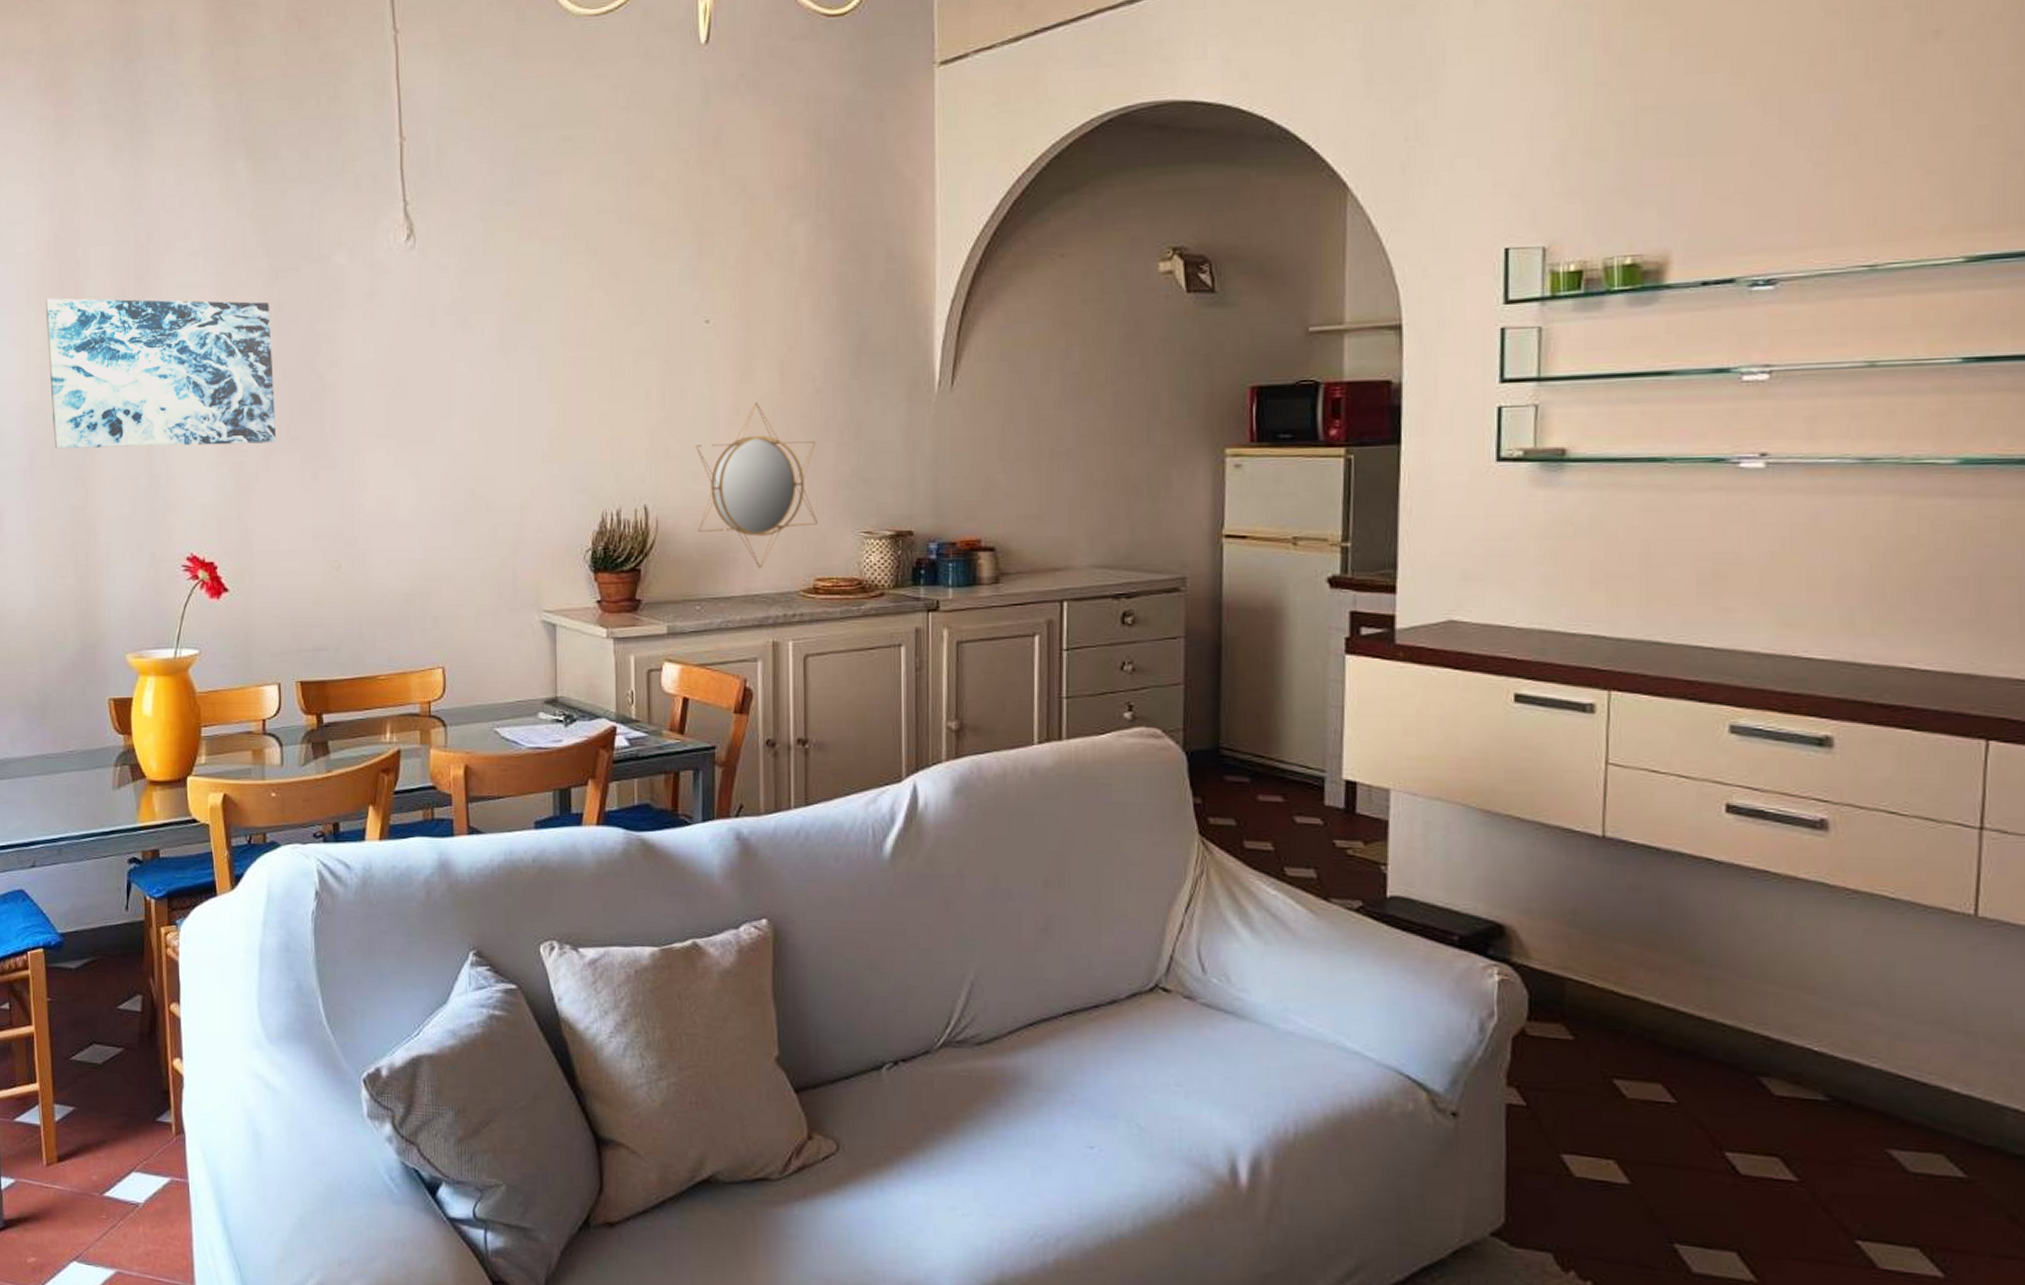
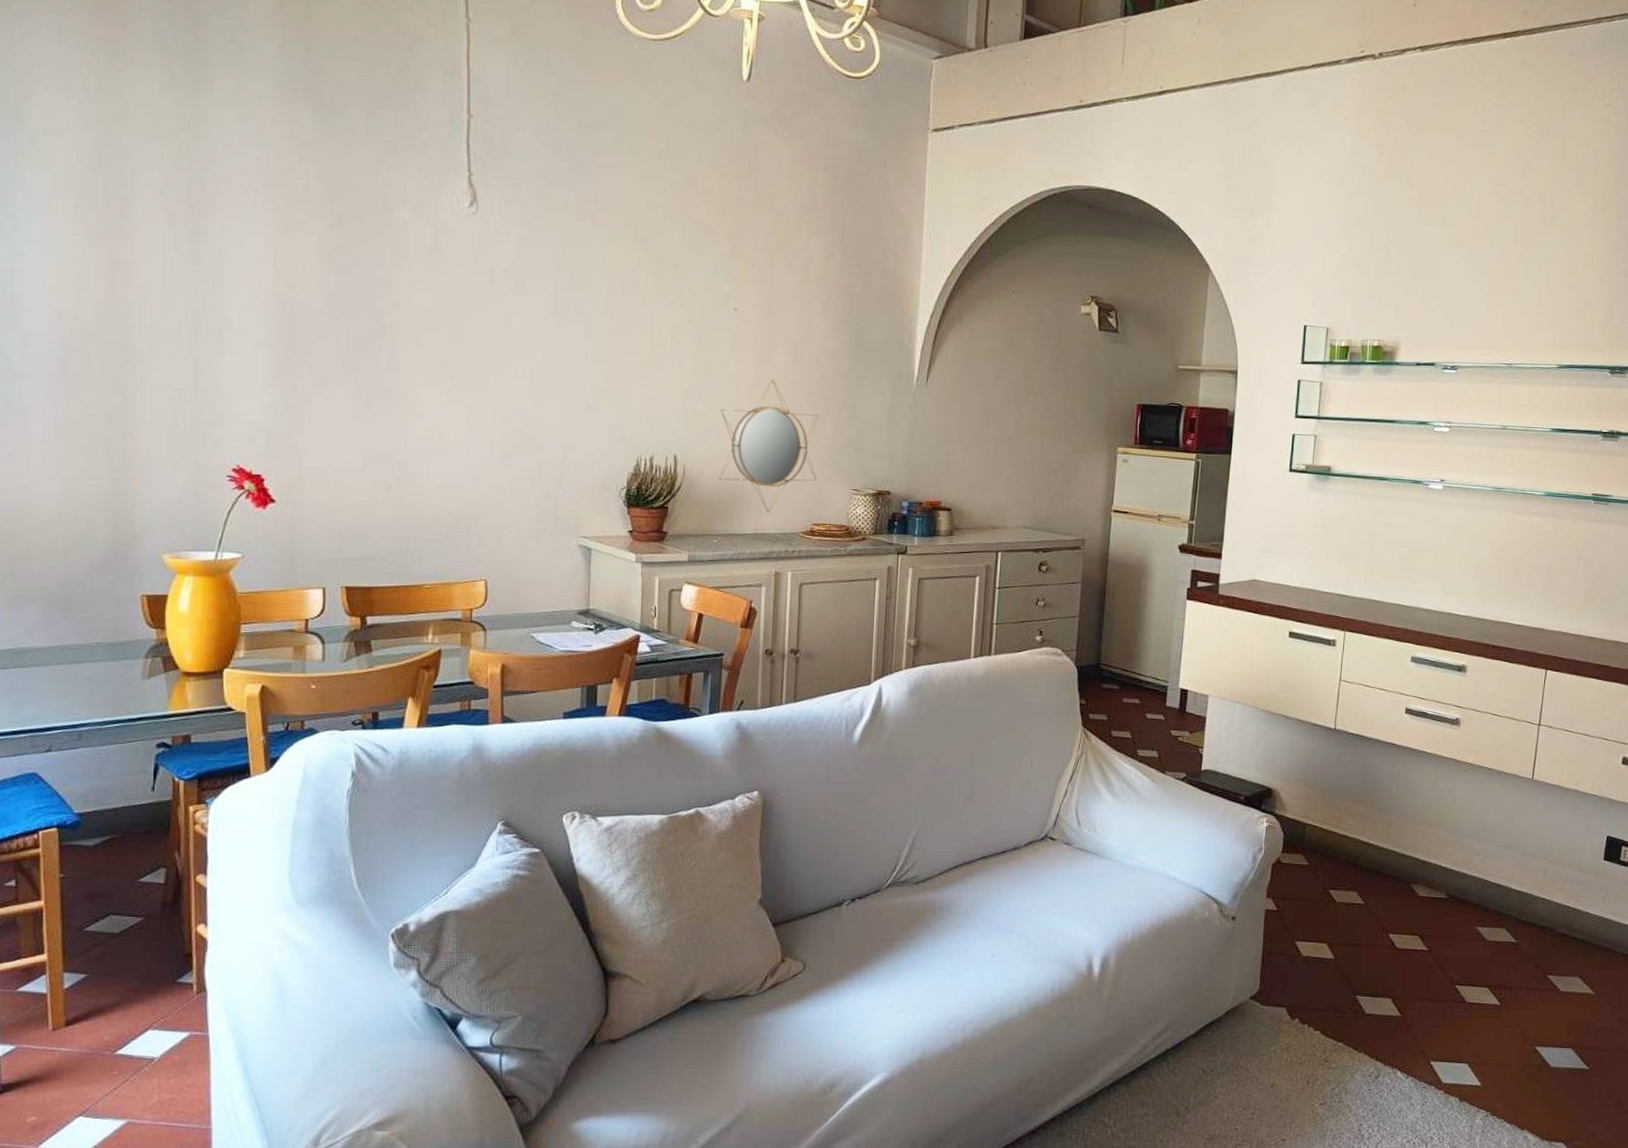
wall art: present [45,298,277,449] -> none [85,211,332,372]

